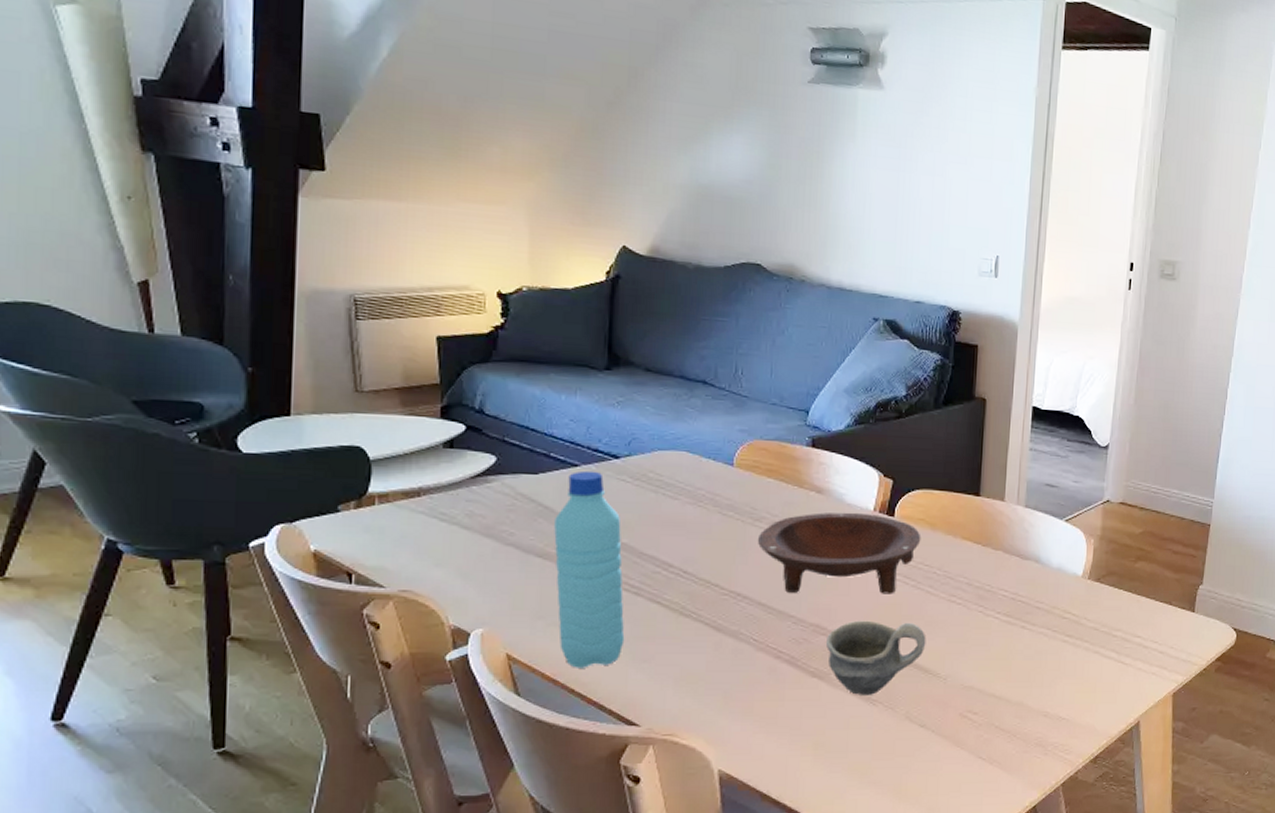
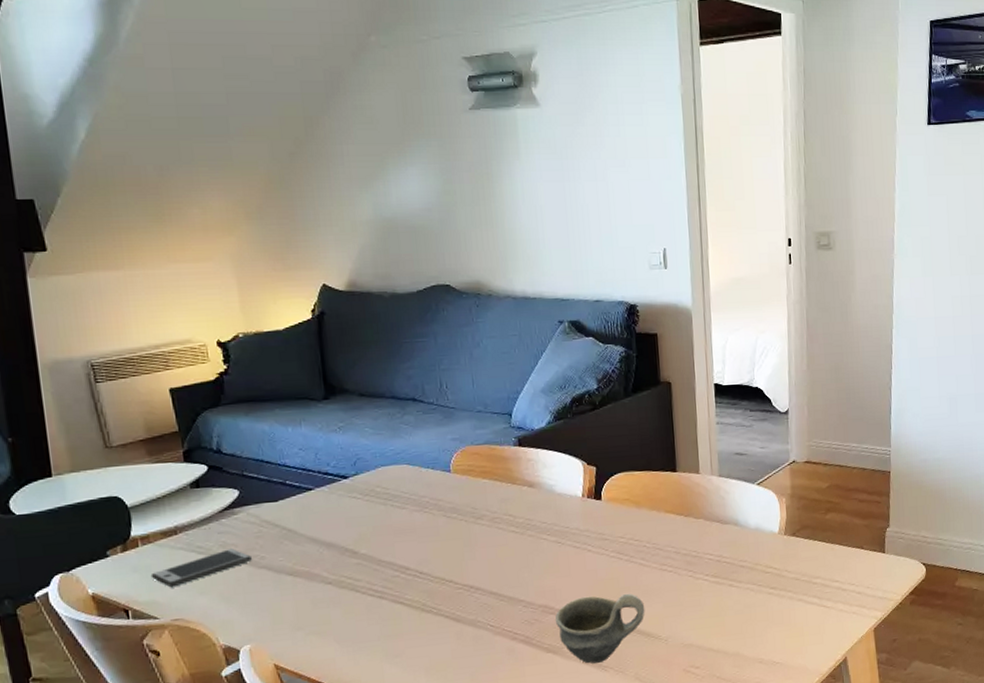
smartphone: none [383,520,499,555] -> present [150,548,252,588]
water bottle: present [554,470,625,668] -> none [299,492,377,670]
bowl: present [757,512,921,594] -> none [481,500,629,580]

